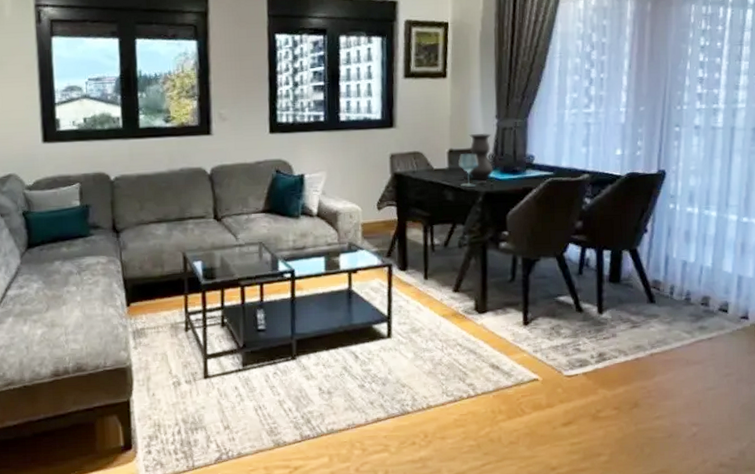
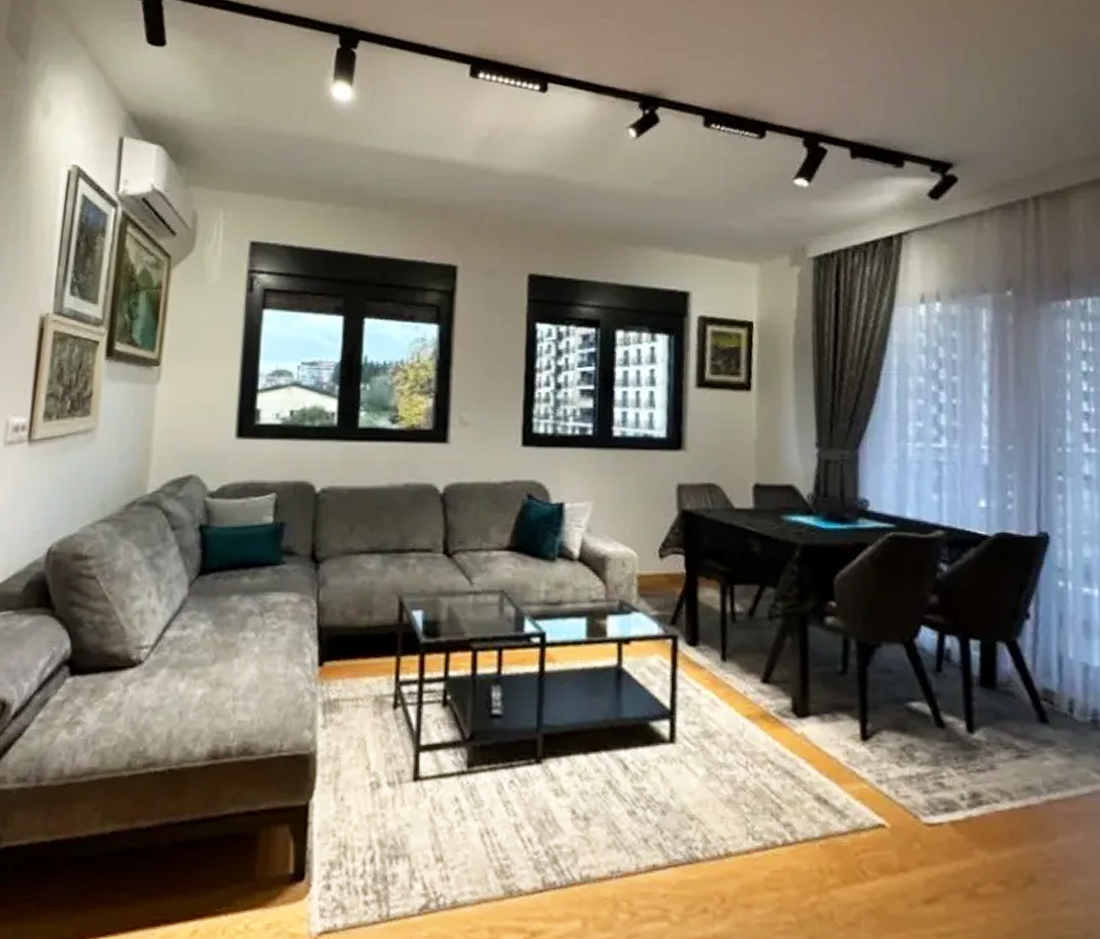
wine glass: present [459,153,479,187] -> none [767,491,795,536]
vase: present [469,133,494,181] -> none [781,465,815,530]

